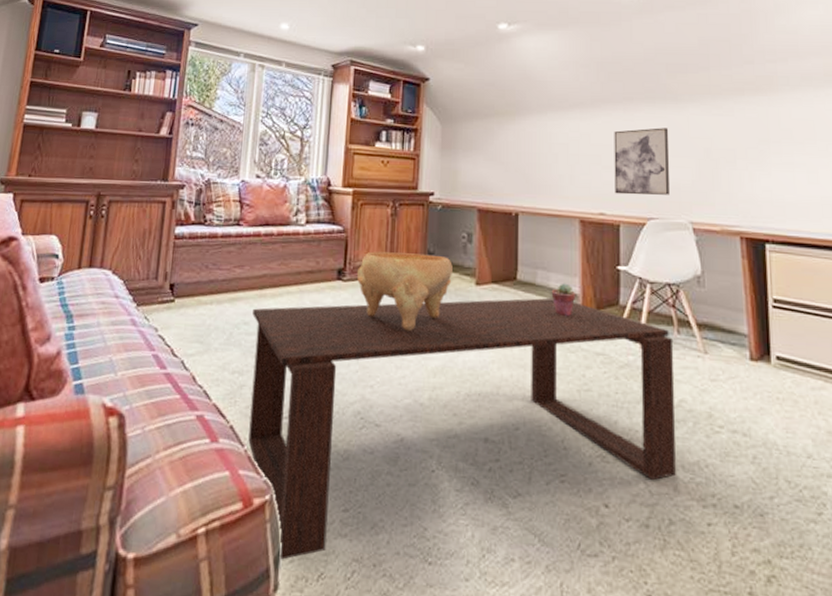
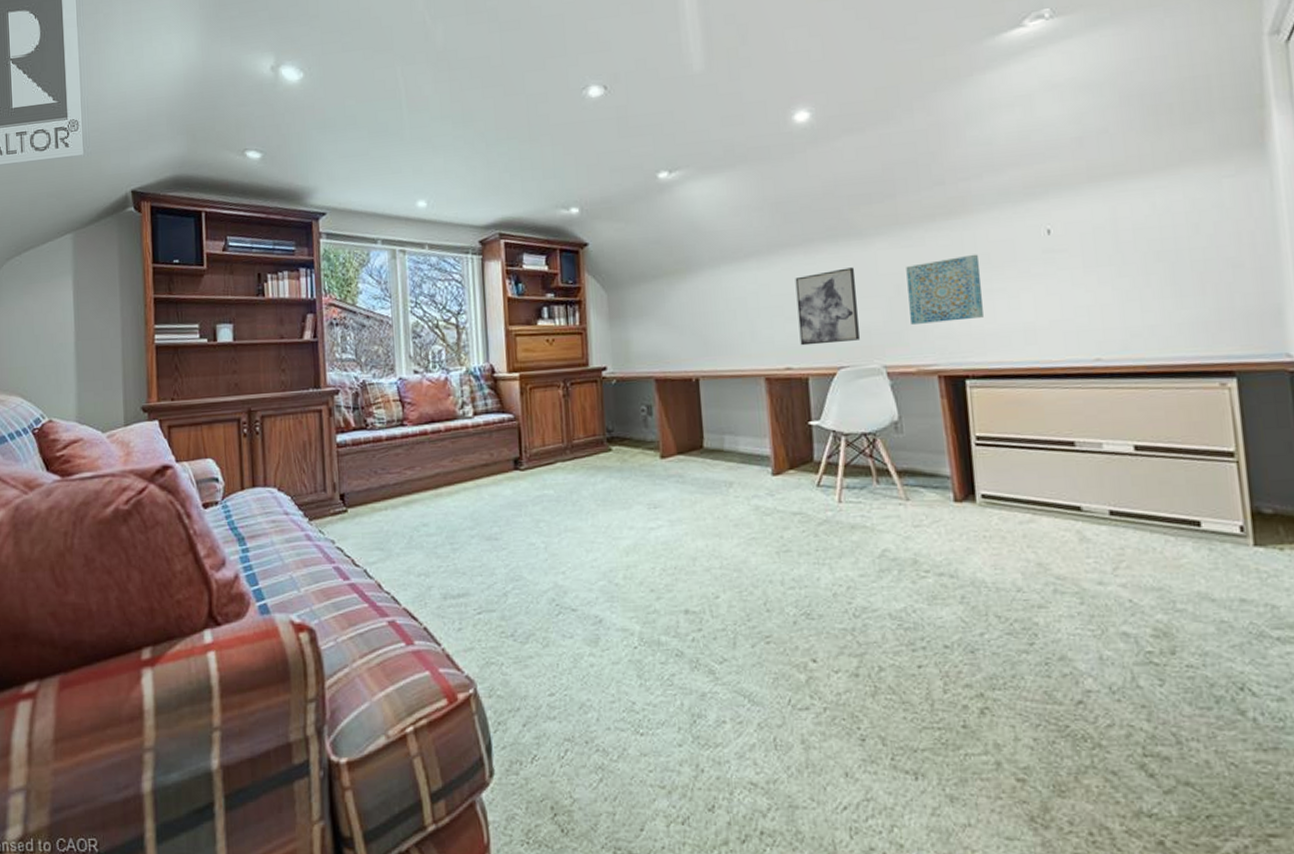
coffee table: present [248,297,677,560] -> none [430,462,883,748]
decorative bowl: present [356,251,453,331] -> none [533,432,636,513]
potted succulent: present [551,283,576,316] -> none [741,445,768,479]
wall art: none [715,129,784,188] -> present [906,254,983,324]

